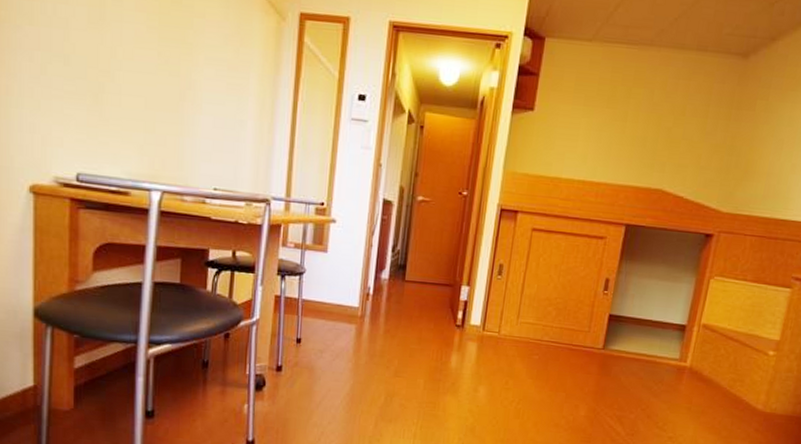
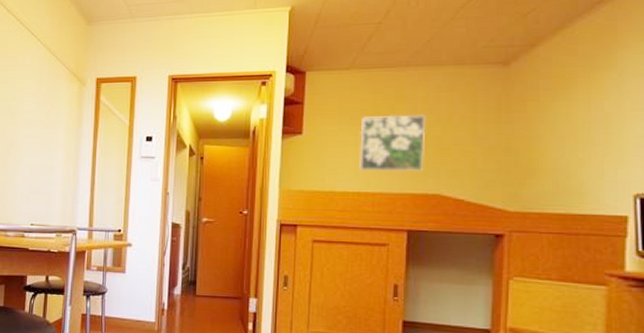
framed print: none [587,97,660,163] -> present [358,115,426,171]

